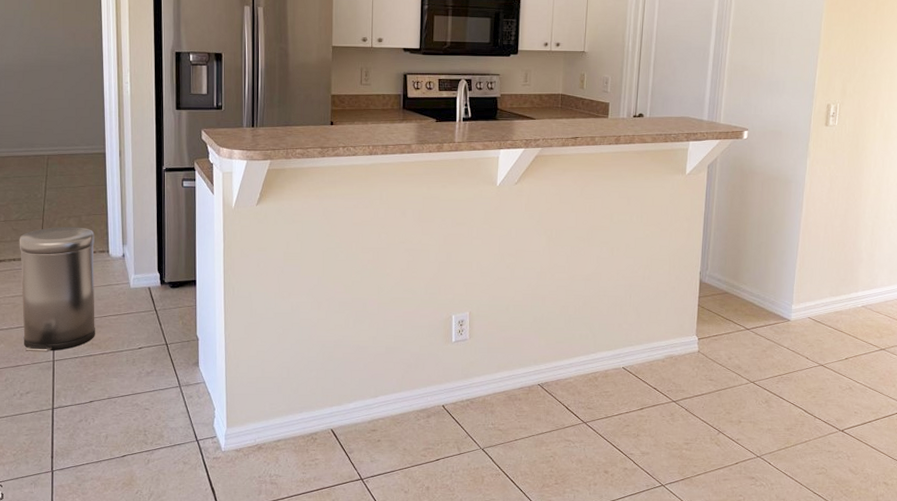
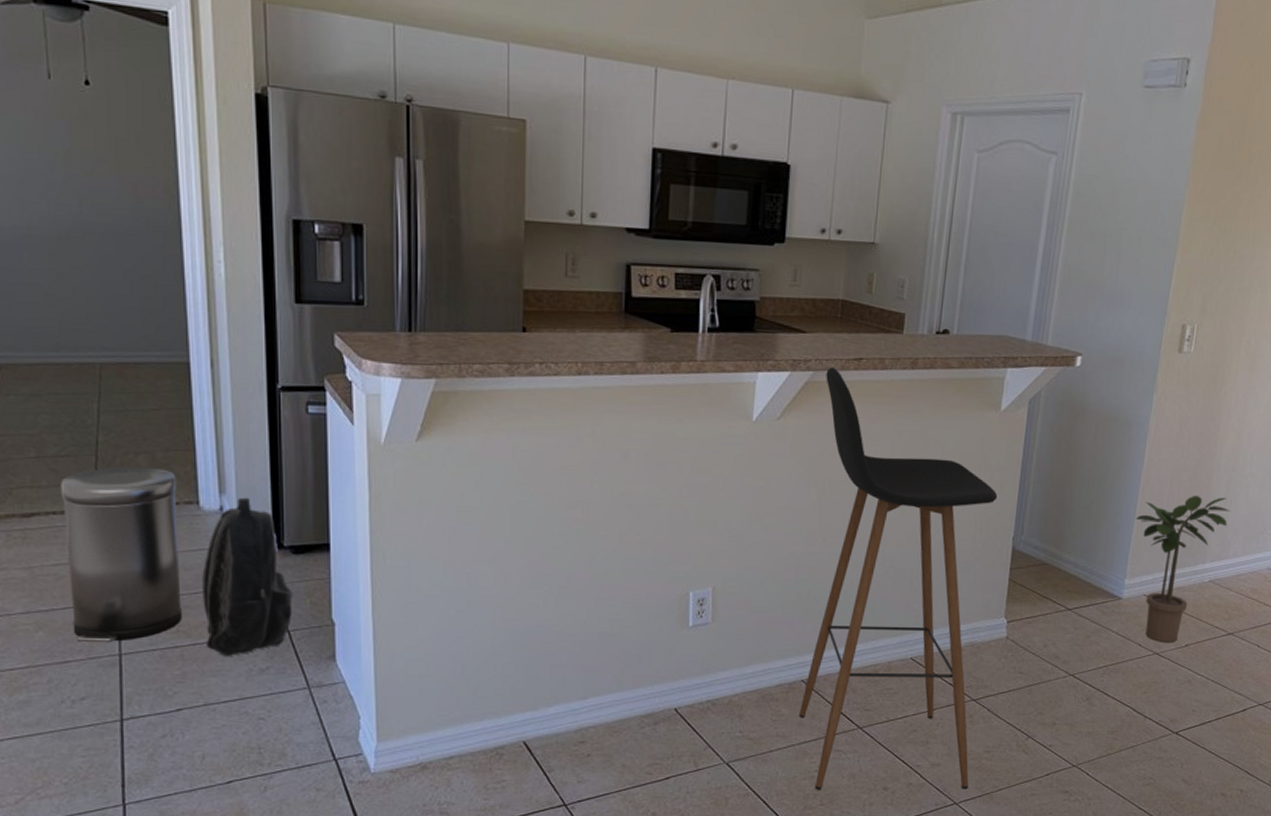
backpack: none [109,247,170,363] -> present [202,497,293,657]
bar stool: none [537,144,686,474] -> present [798,367,998,790]
potted plant: none [798,237,876,356] -> present [1136,495,1230,642]

